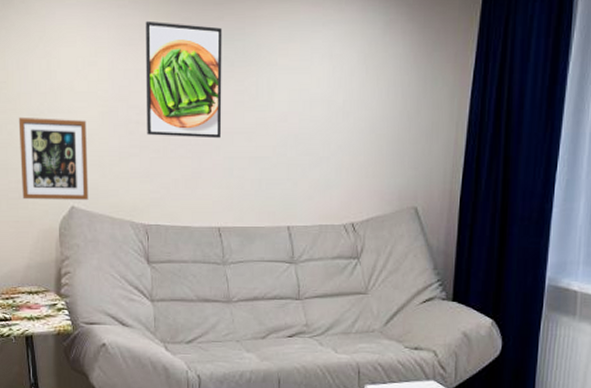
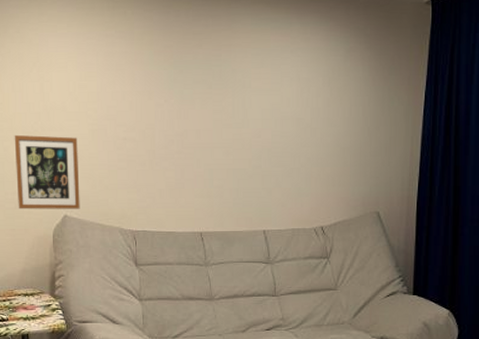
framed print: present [145,20,222,139] -> none [131,48,202,153]

